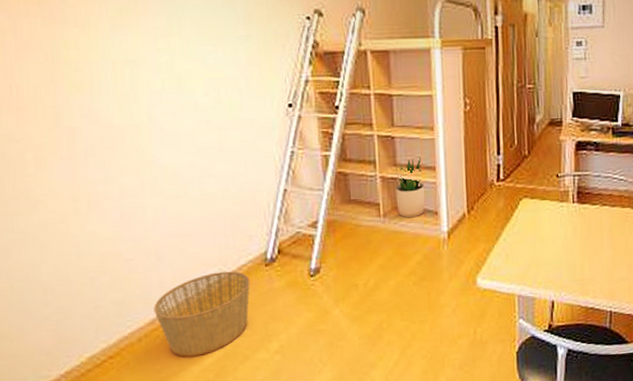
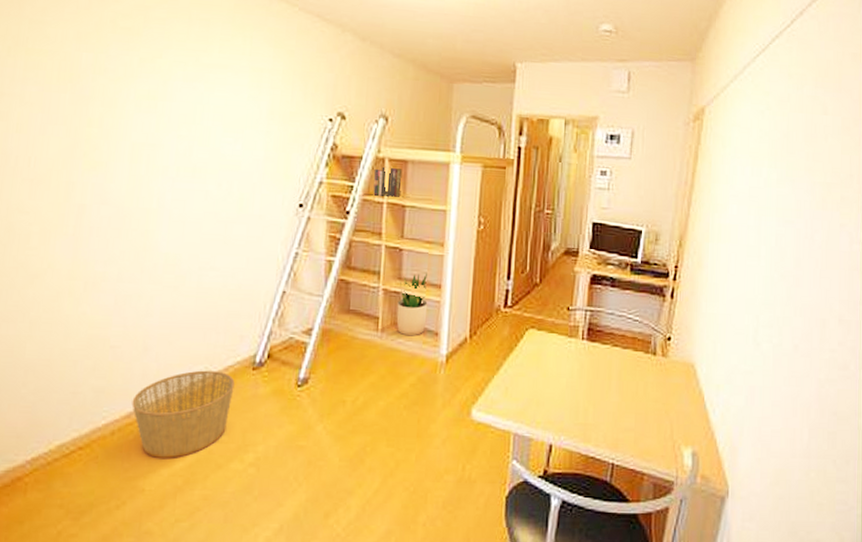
books: none [358,59,387,88] -> present [373,166,403,197]

